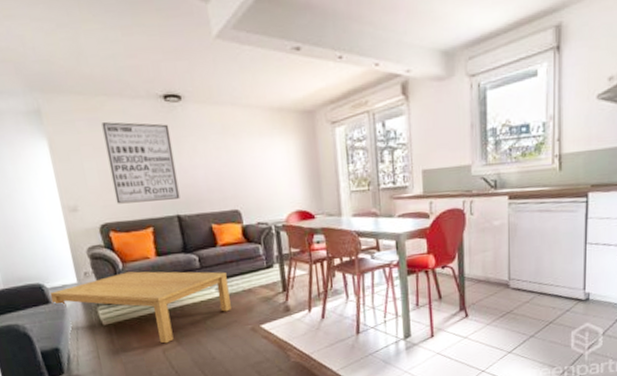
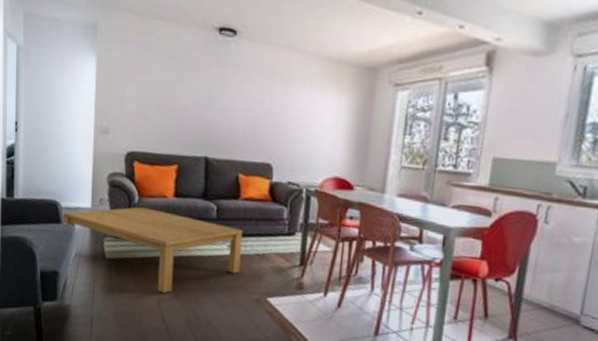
wall art: present [101,122,180,204] -> none [147,47,218,140]

